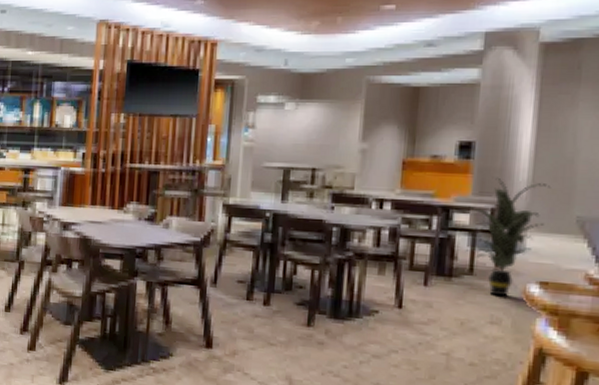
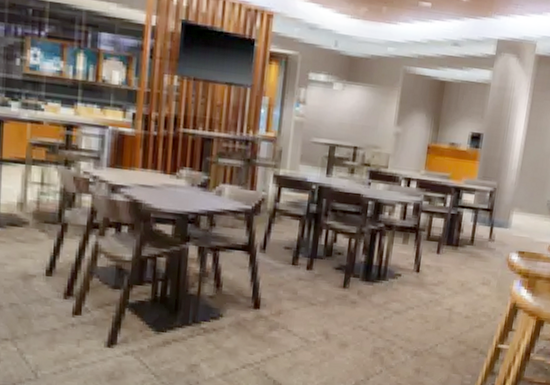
indoor plant: present [458,177,552,297] -> none [467,165,533,263]

